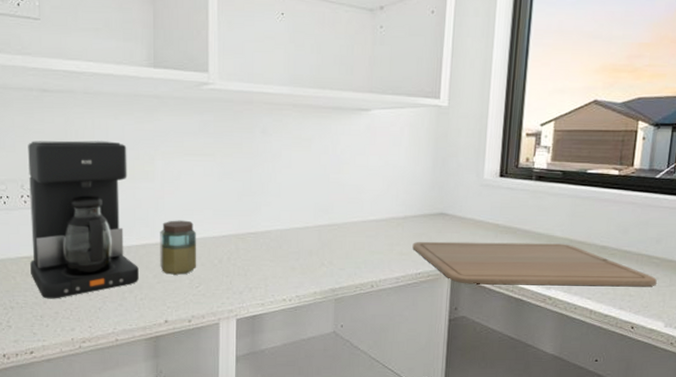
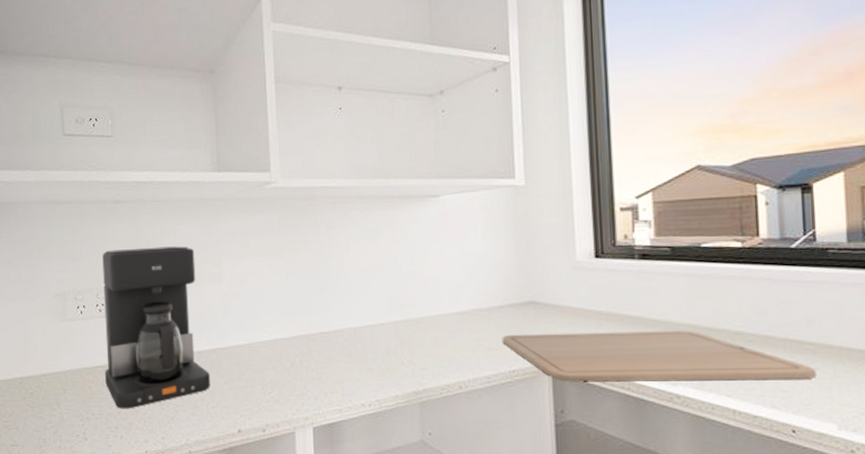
peanut butter: present [160,220,197,275] -> none [229,322,269,380]

